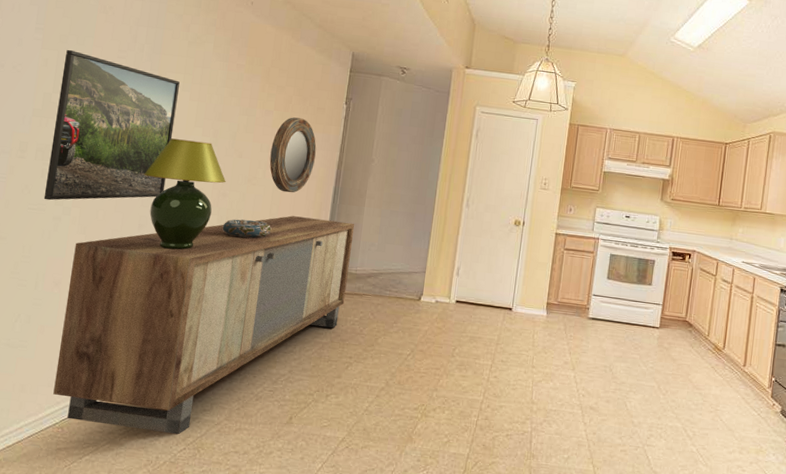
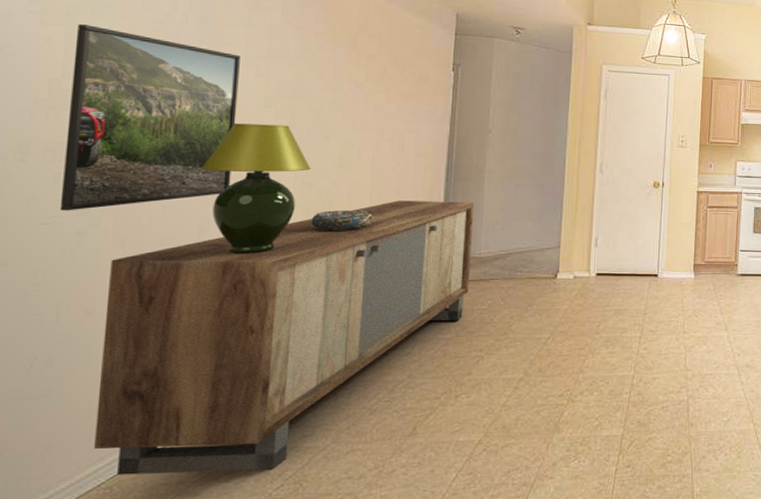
home mirror: present [269,117,317,193] -> none [365,89,422,175]

